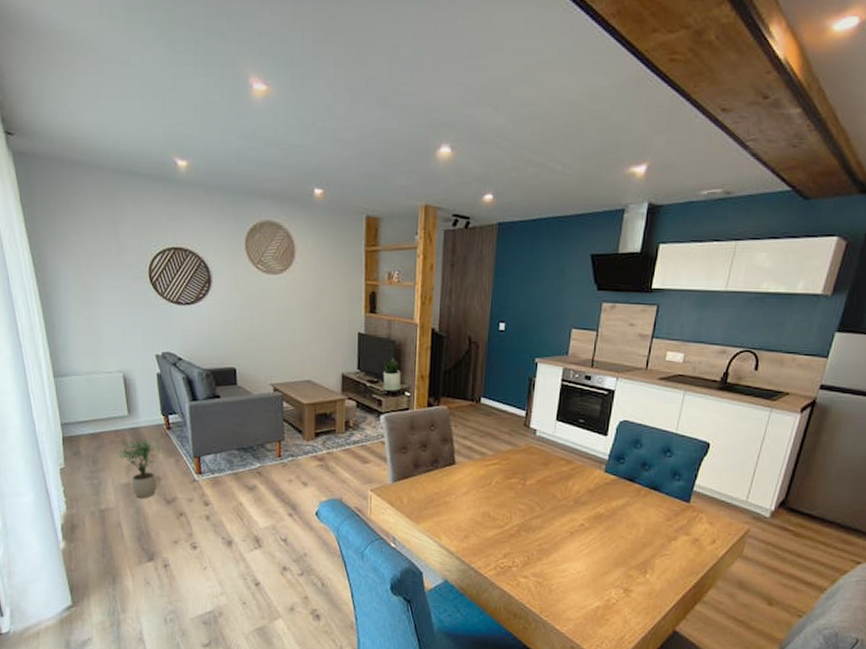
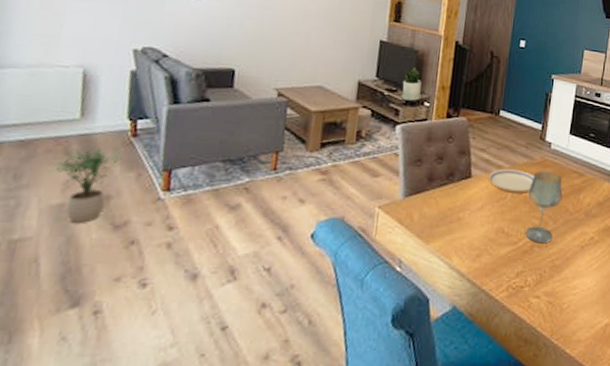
plate: none [472,455,519,480] -> present [488,168,534,194]
wine glass: none [511,458,550,528] -> present [525,171,563,244]

